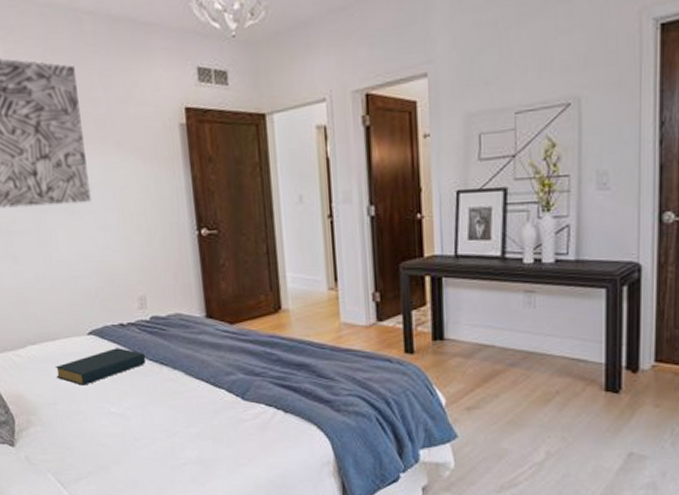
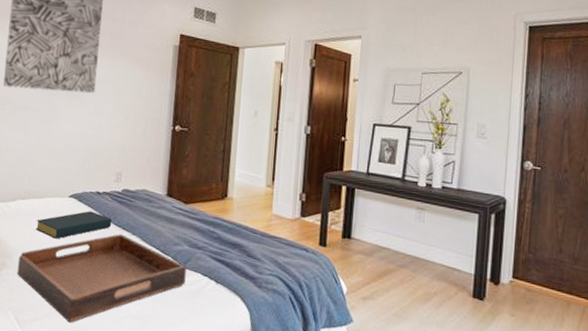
serving tray: none [44,370,248,478] -> present [17,234,187,323]

